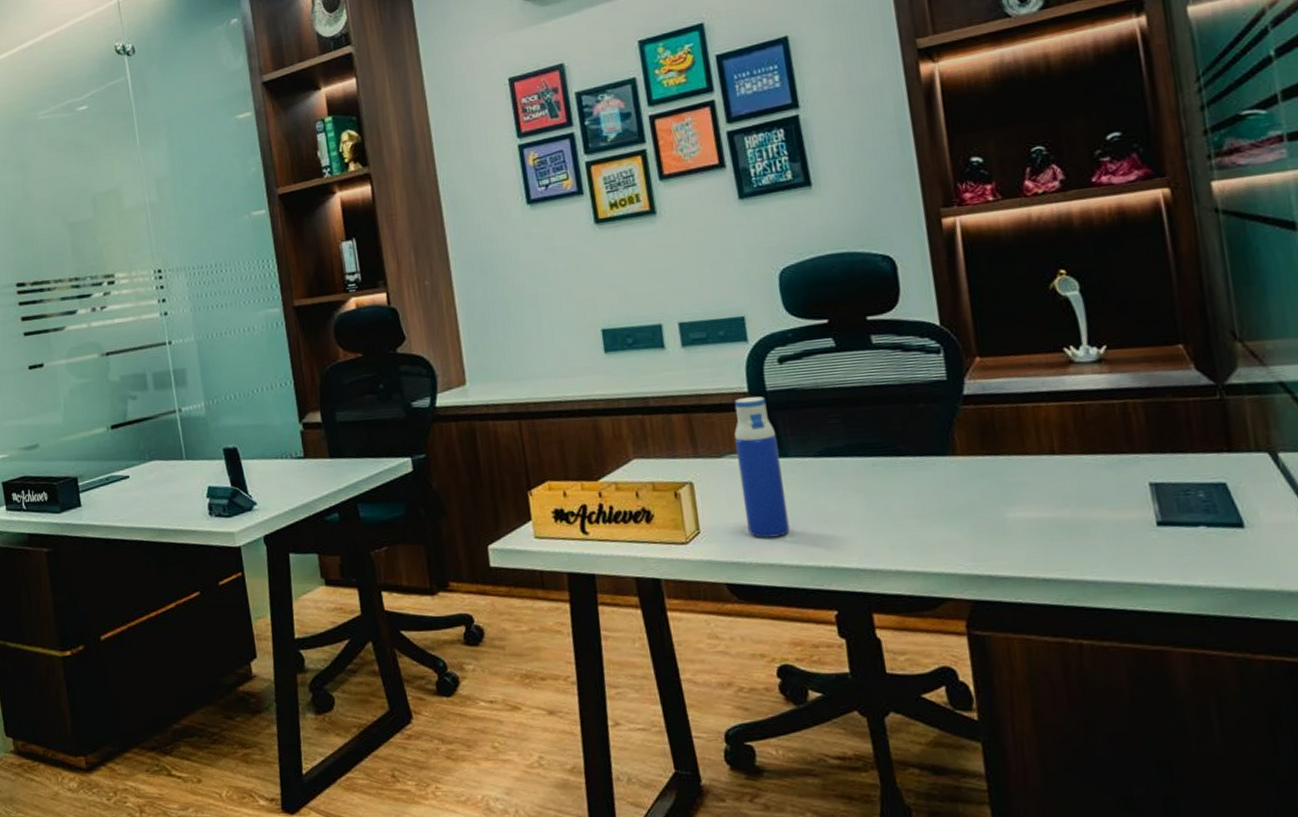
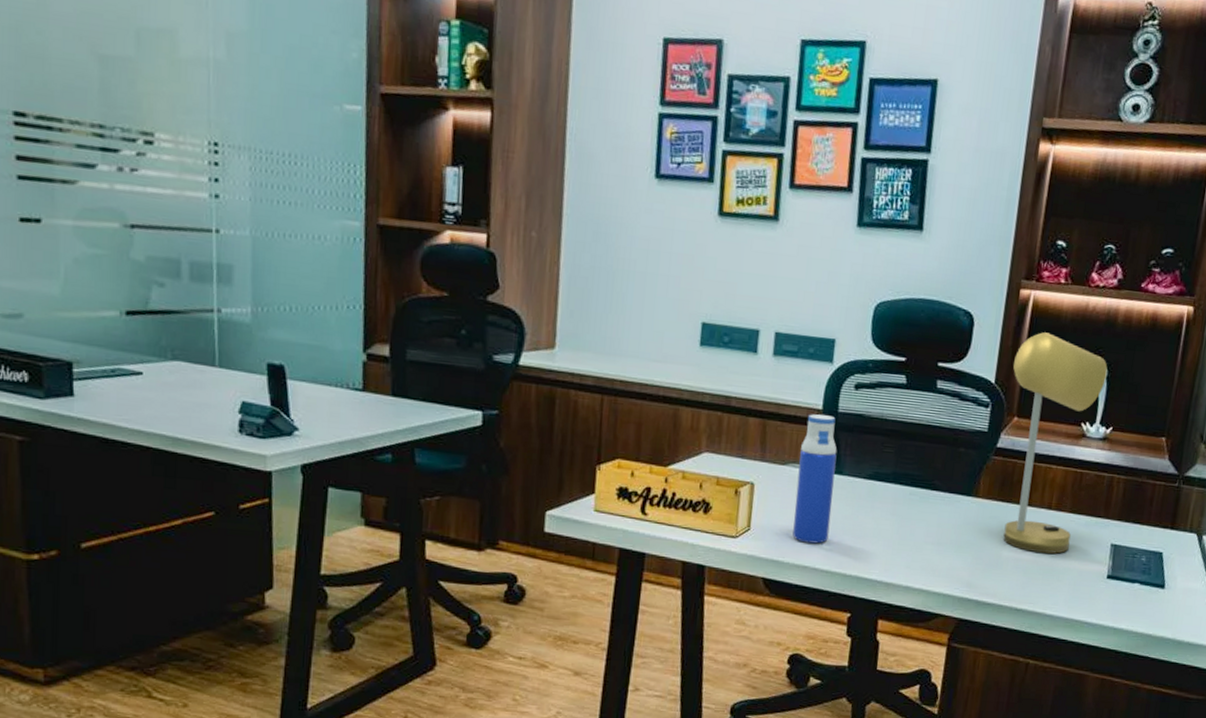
desk lamp: none [956,257,1093,508] -> present [1003,332,1108,554]

